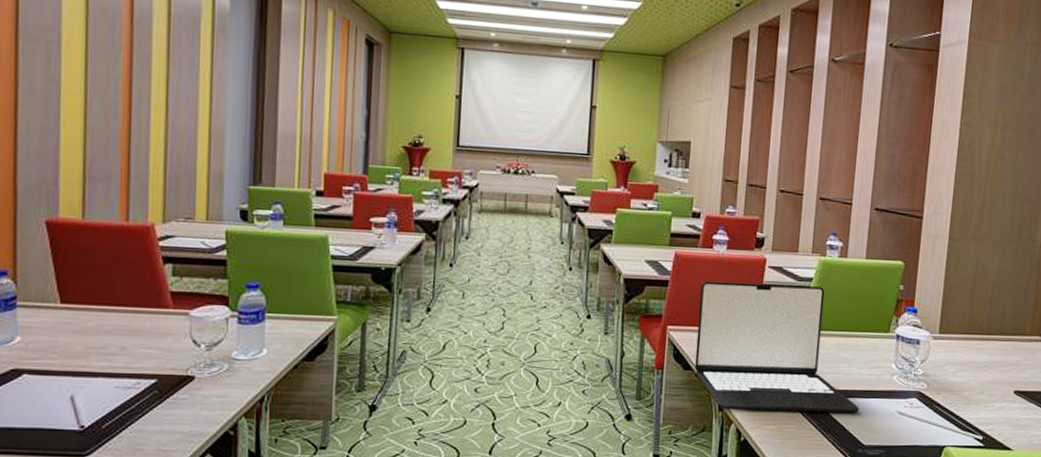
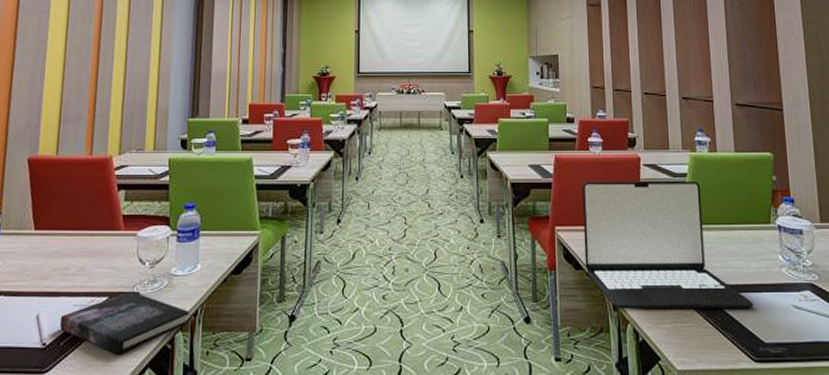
book: none [99,374,254,441] -> present [59,290,189,356]

